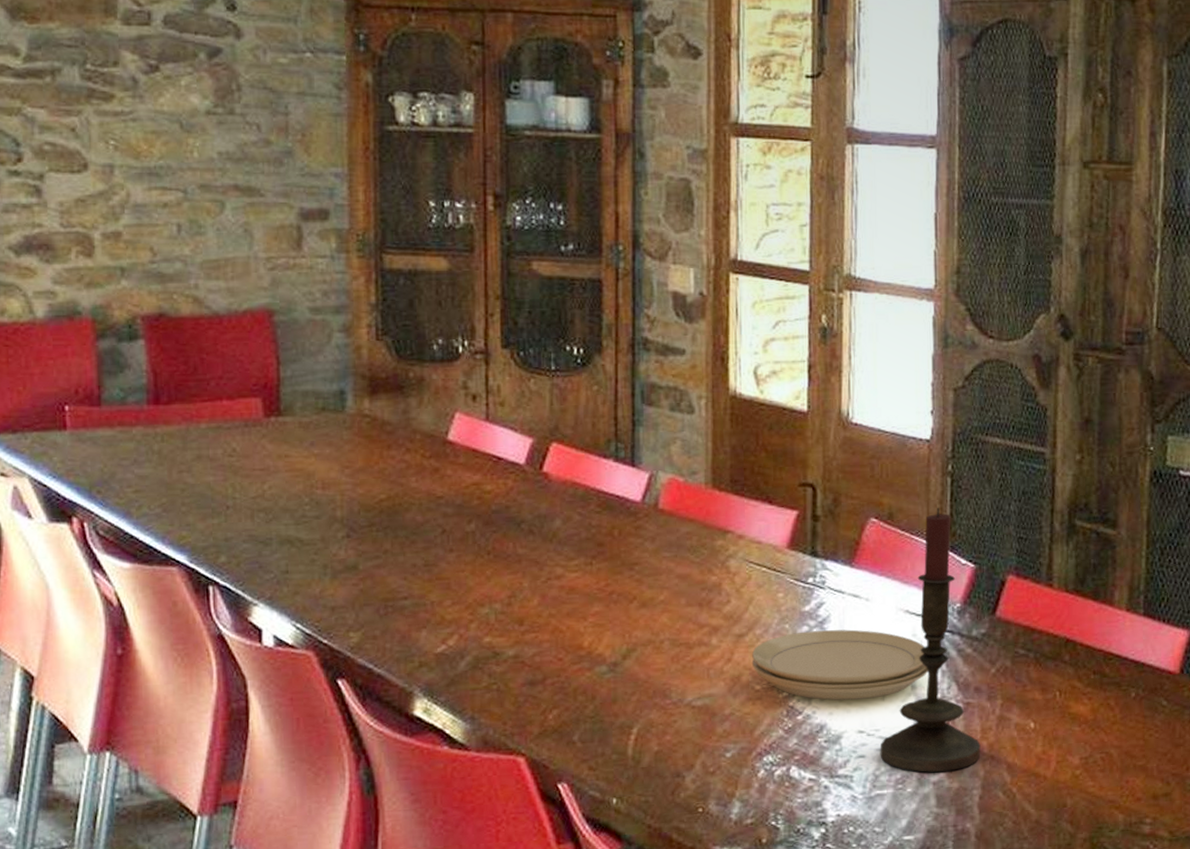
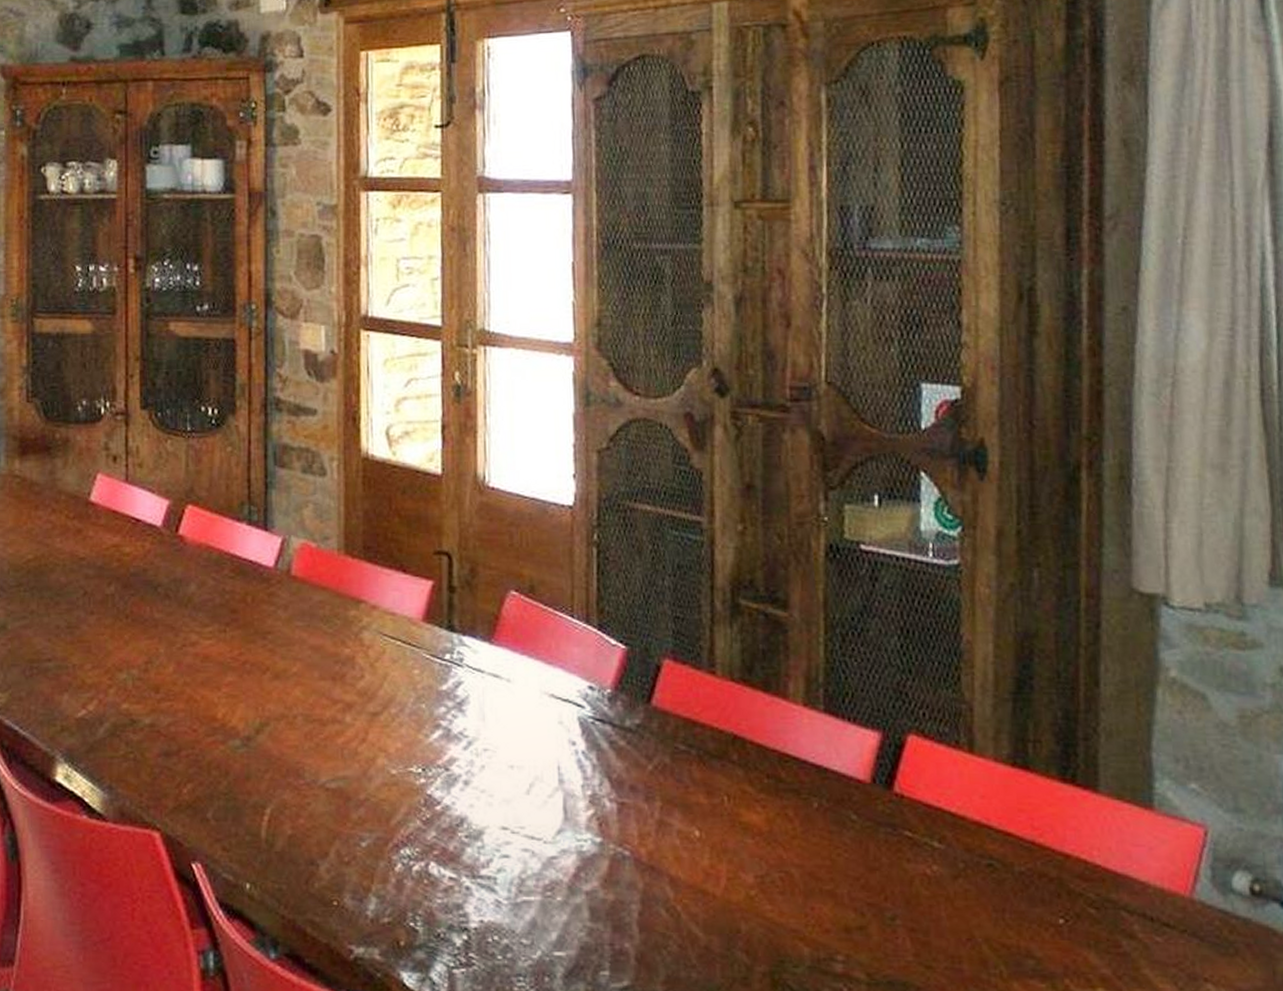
plate: present [751,629,929,701] -> none [386,713,578,793]
candle: present [880,508,981,773] -> none [525,581,639,881]

